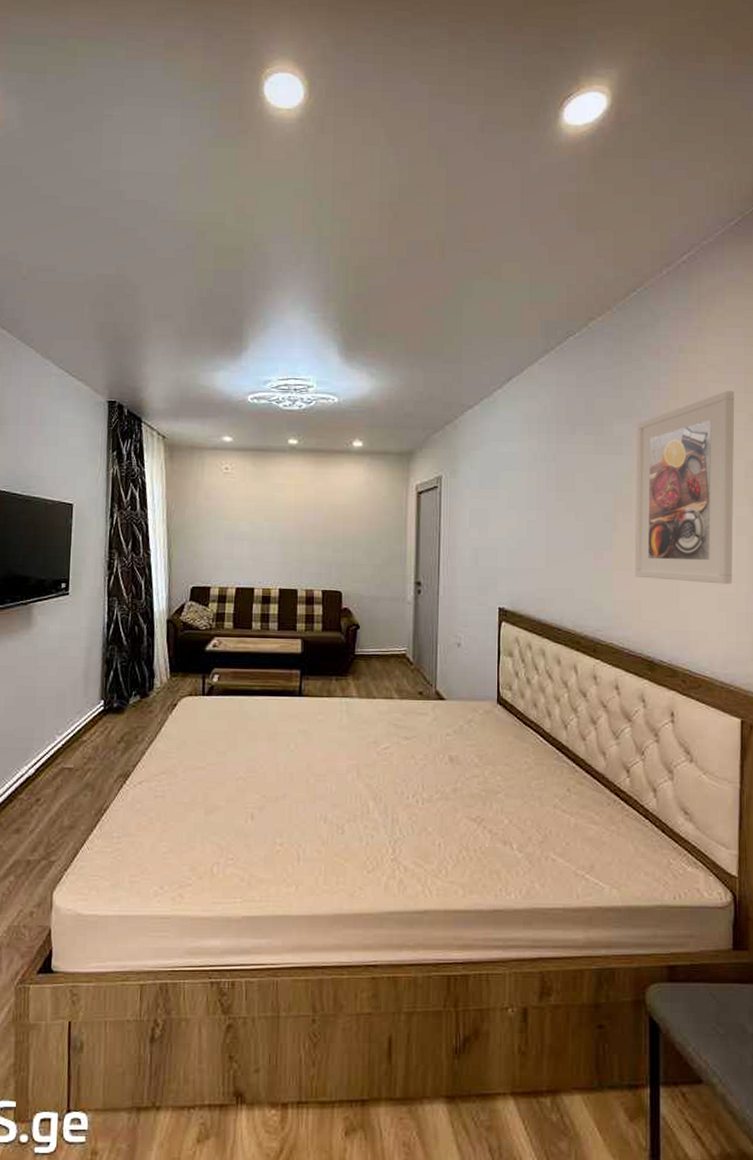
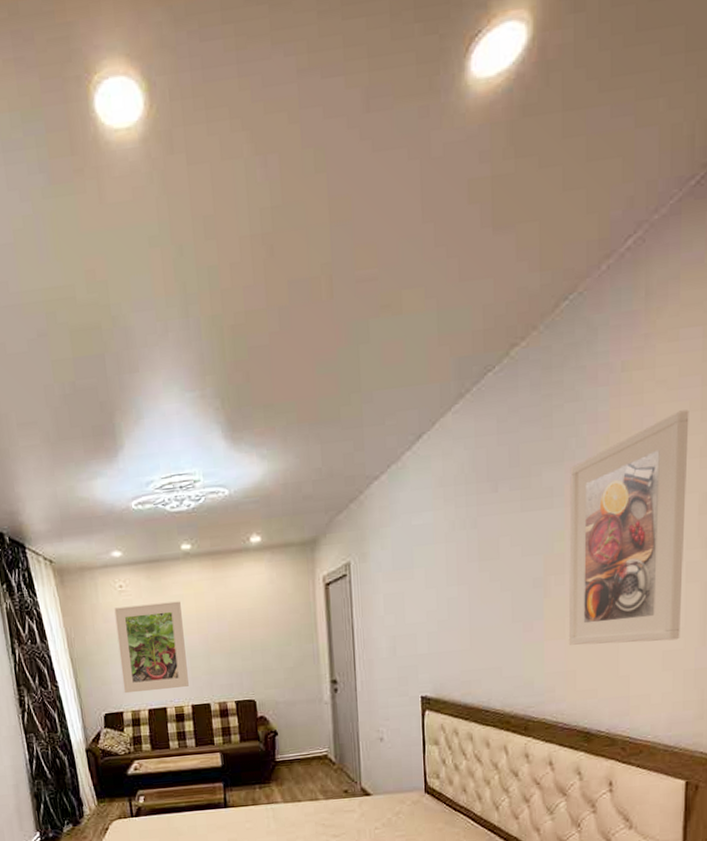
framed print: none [214,487,281,570] -> present [114,601,189,693]

